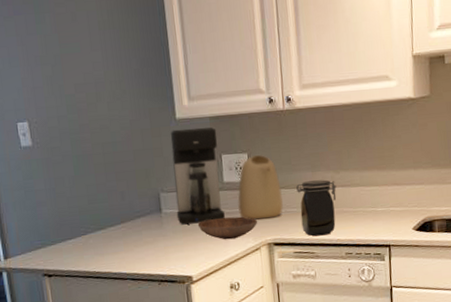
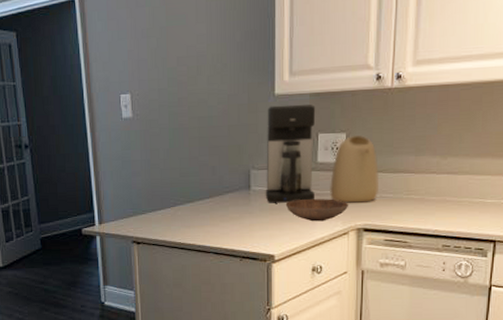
jar: present [296,179,337,236] -> none [396,165,442,225]

